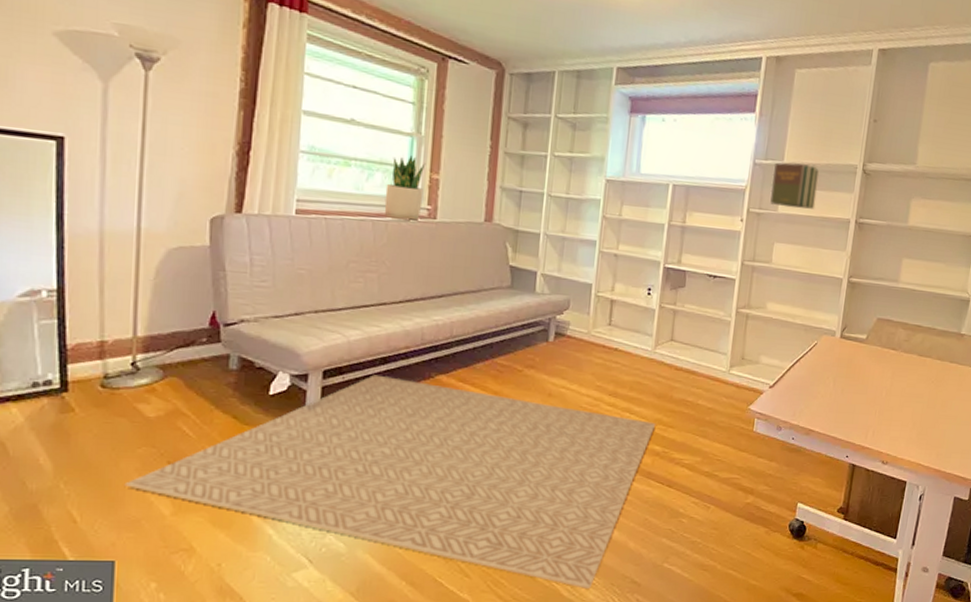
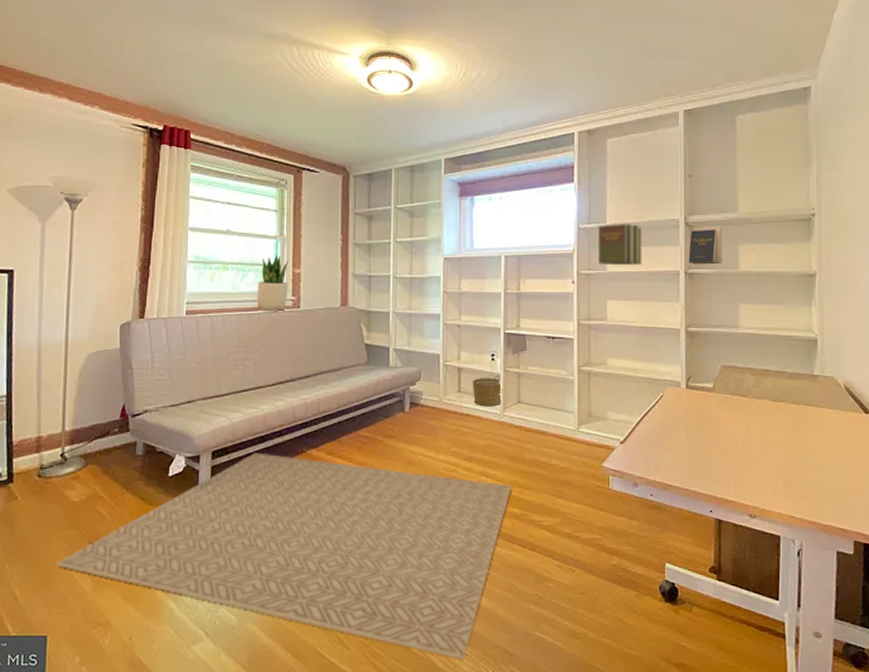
basket: none [624,311,656,343] -> present [472,375,503,407]
books: none [860,175,899,217] -> present [688,225,722,265]

